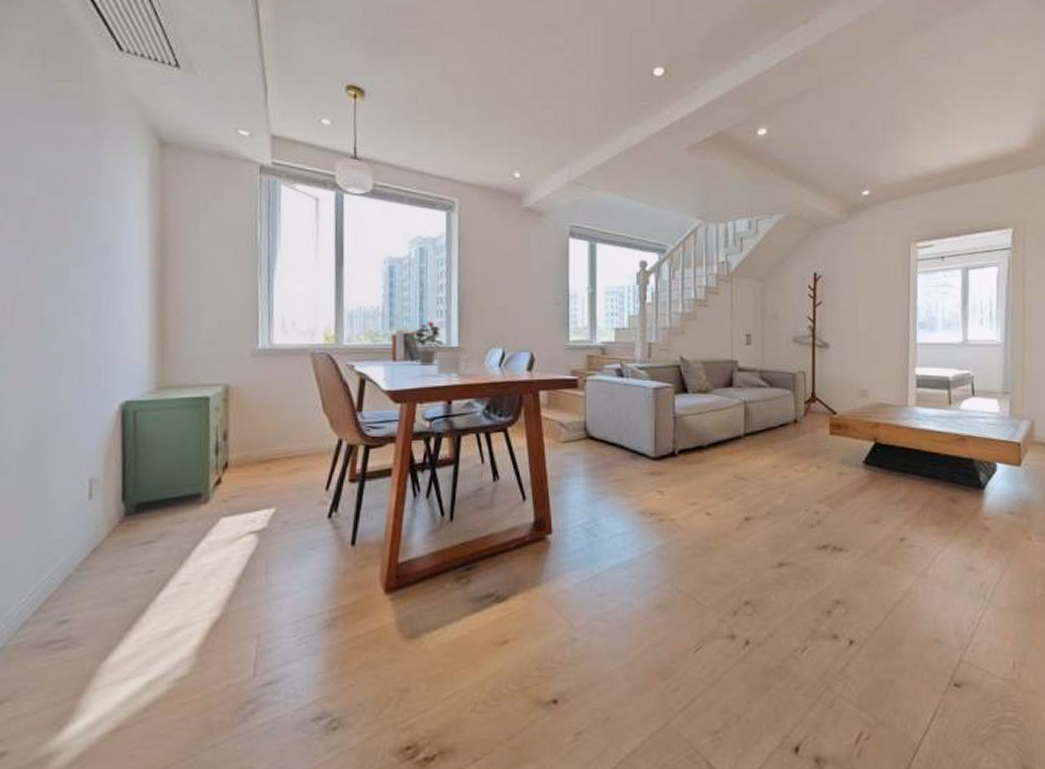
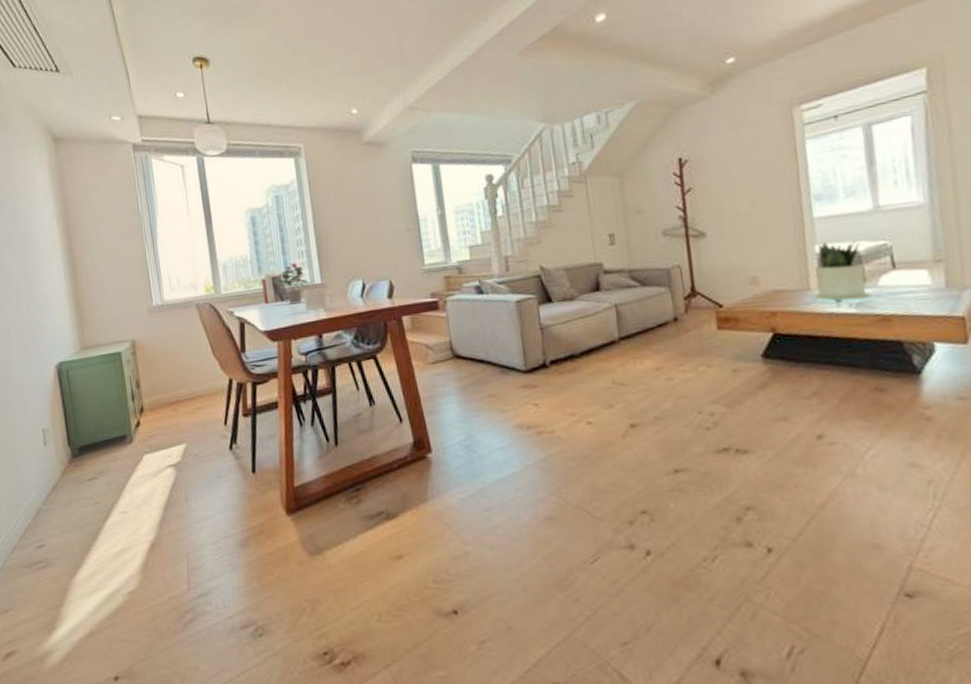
planter: none [910,366,955,420] -> present [813,240,873,302]

